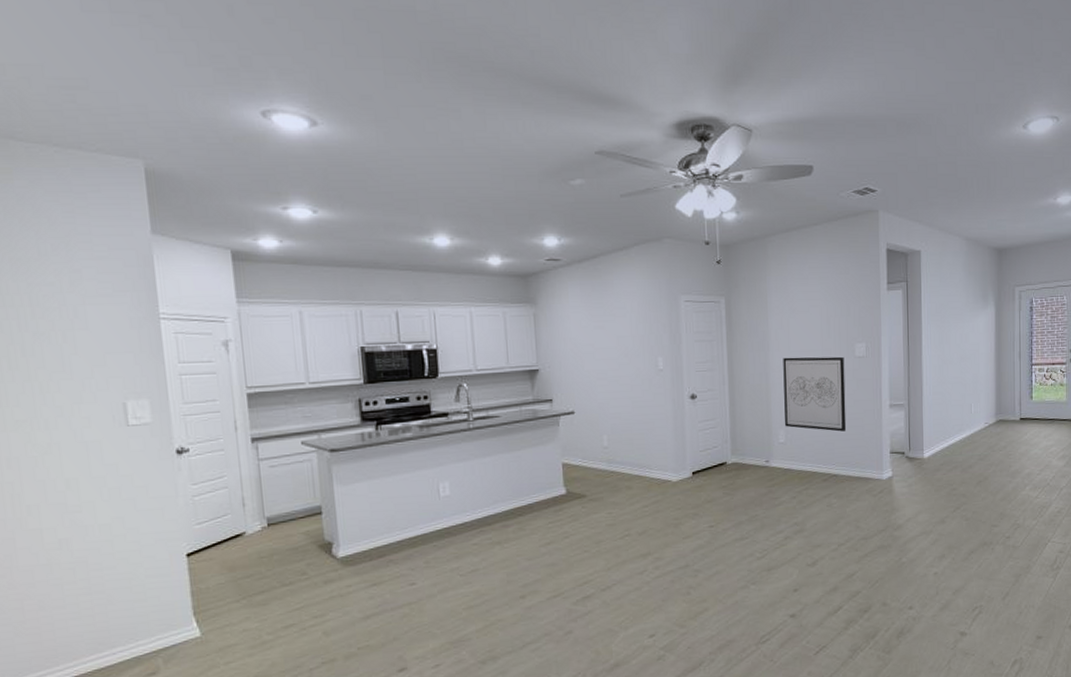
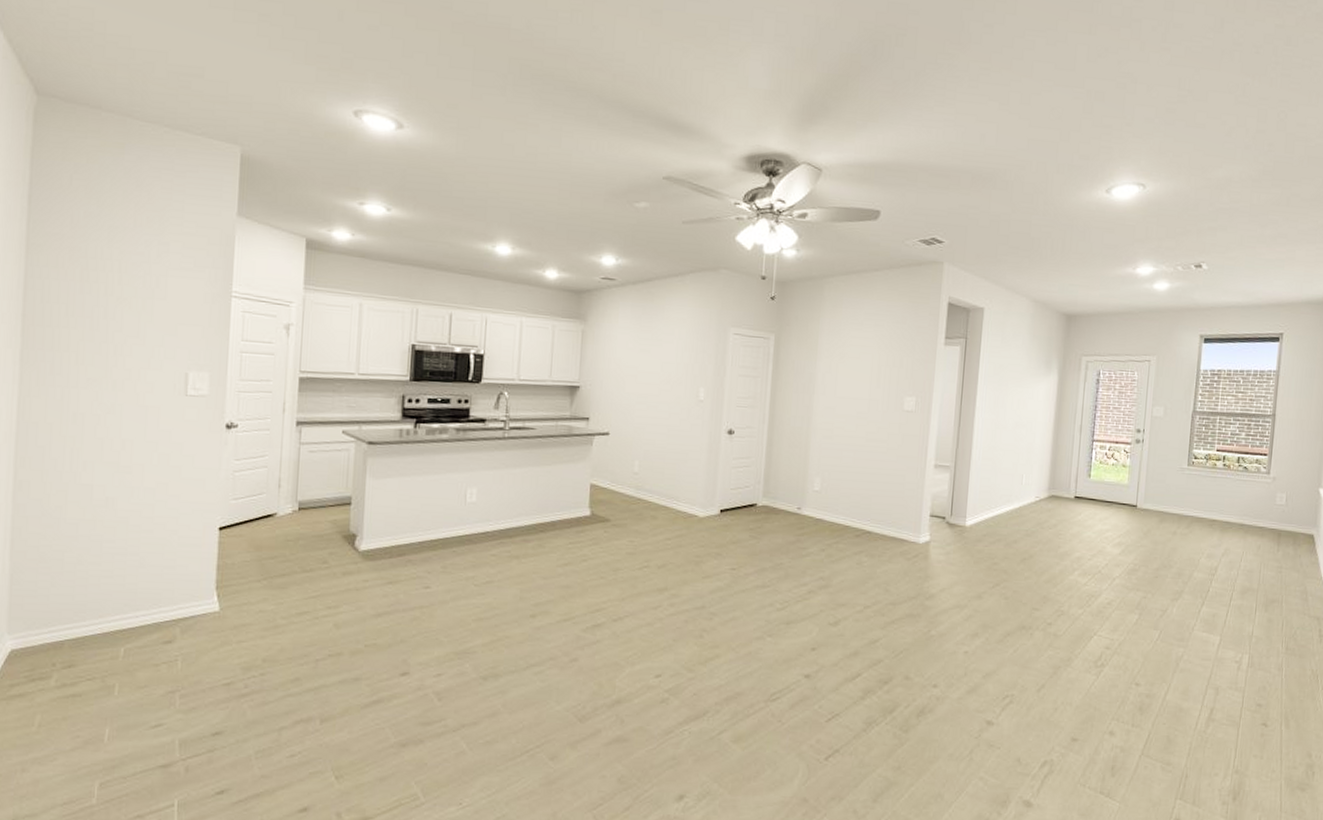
wall art: present [783,356,847,432] -> none [822,402,892,487]

